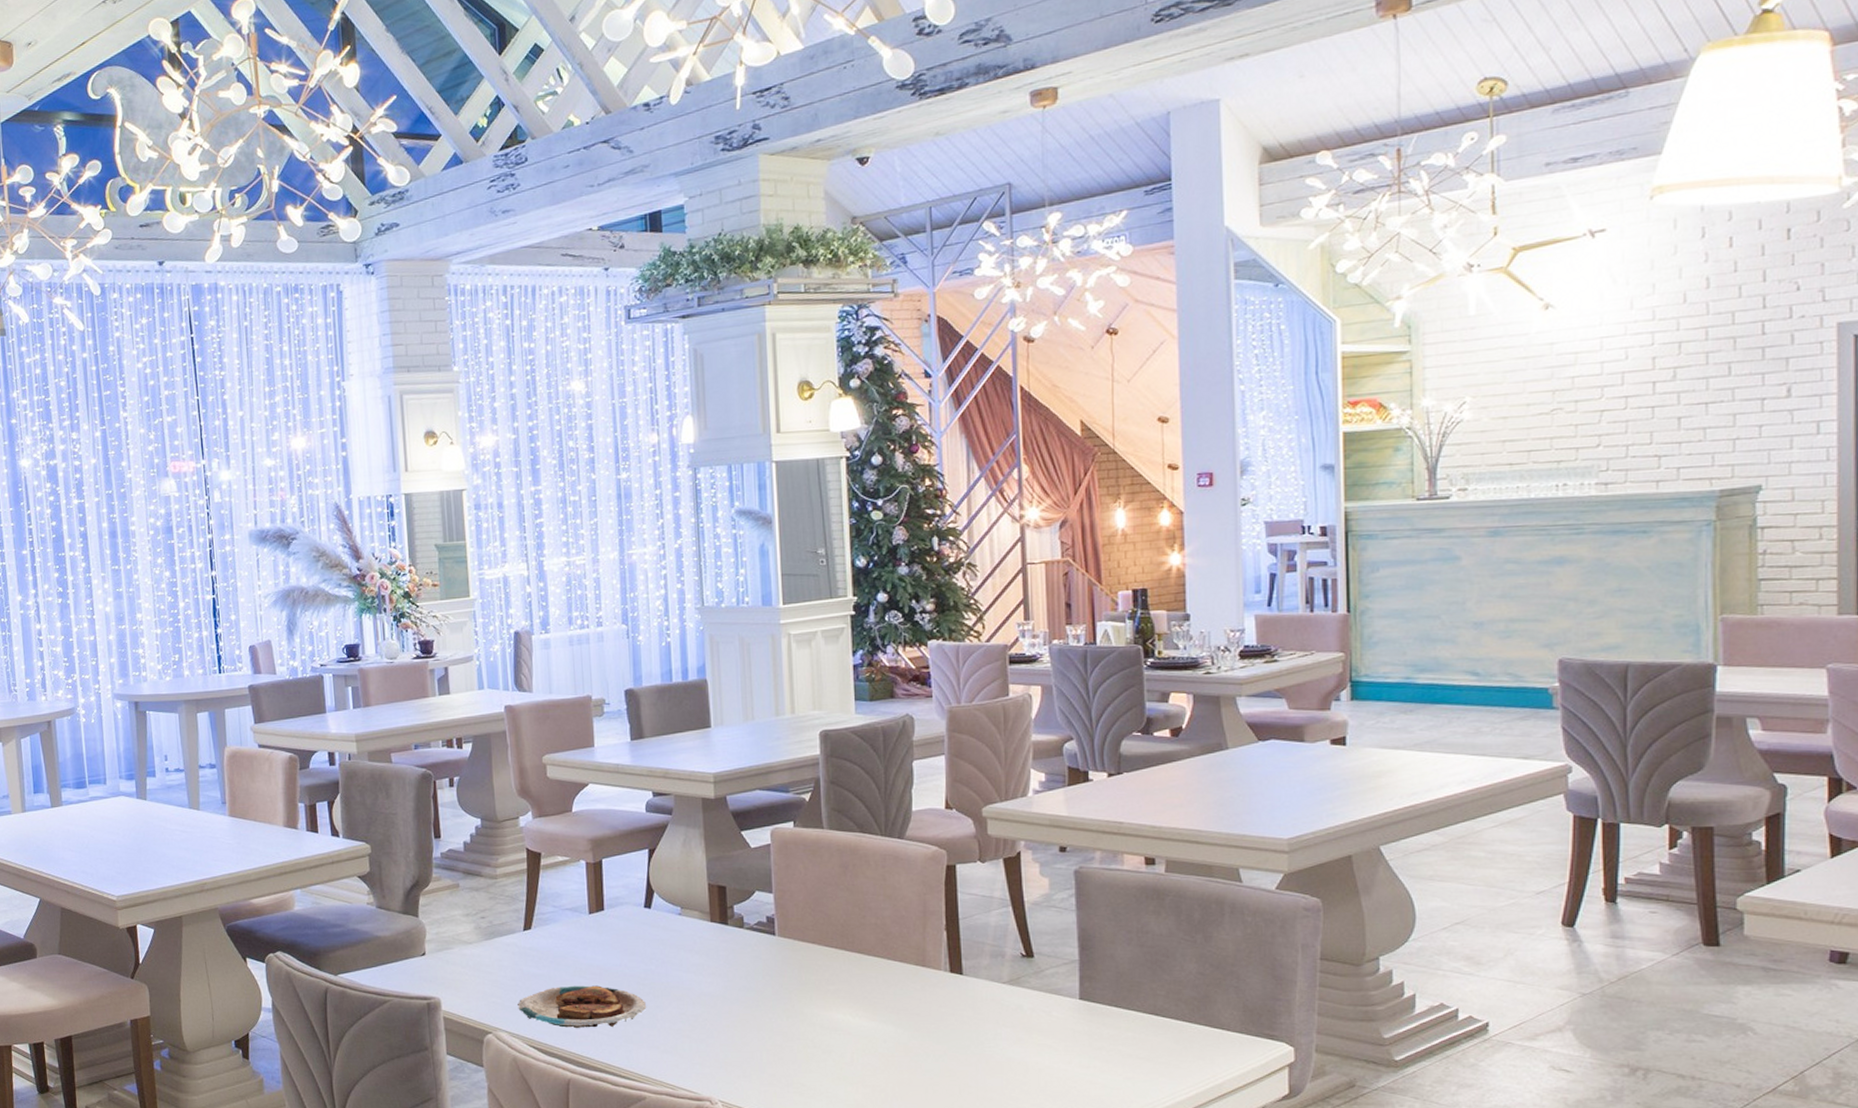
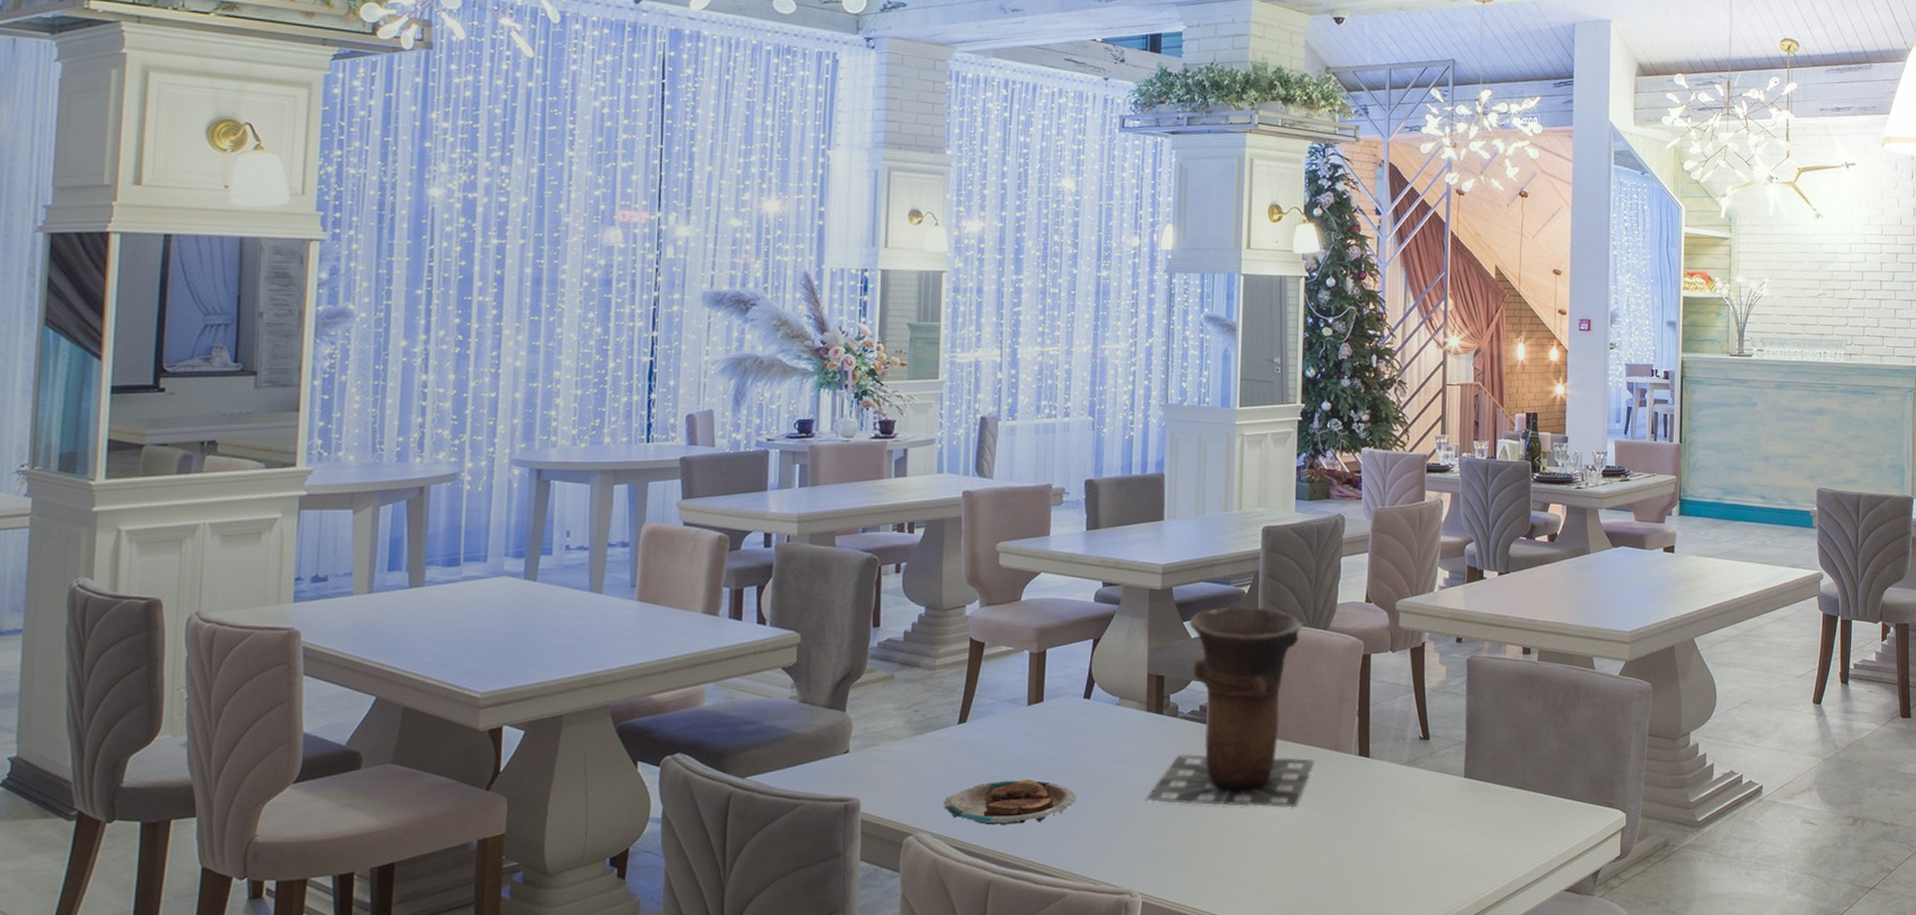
vase: none [716,814,900,1024] -> present [1144,605,1315,808]

